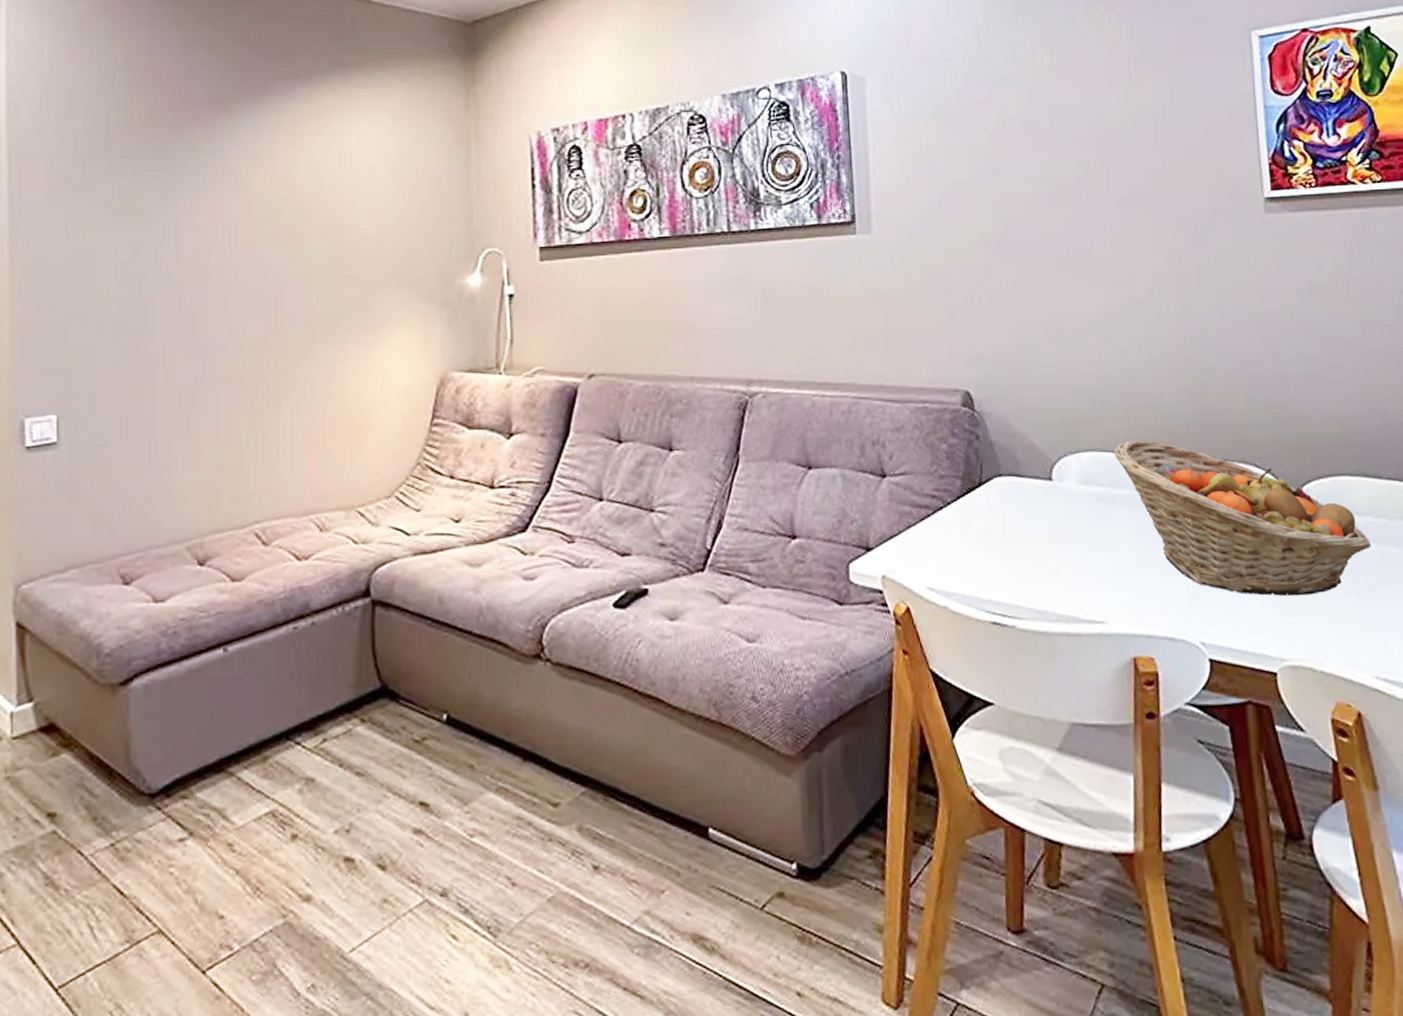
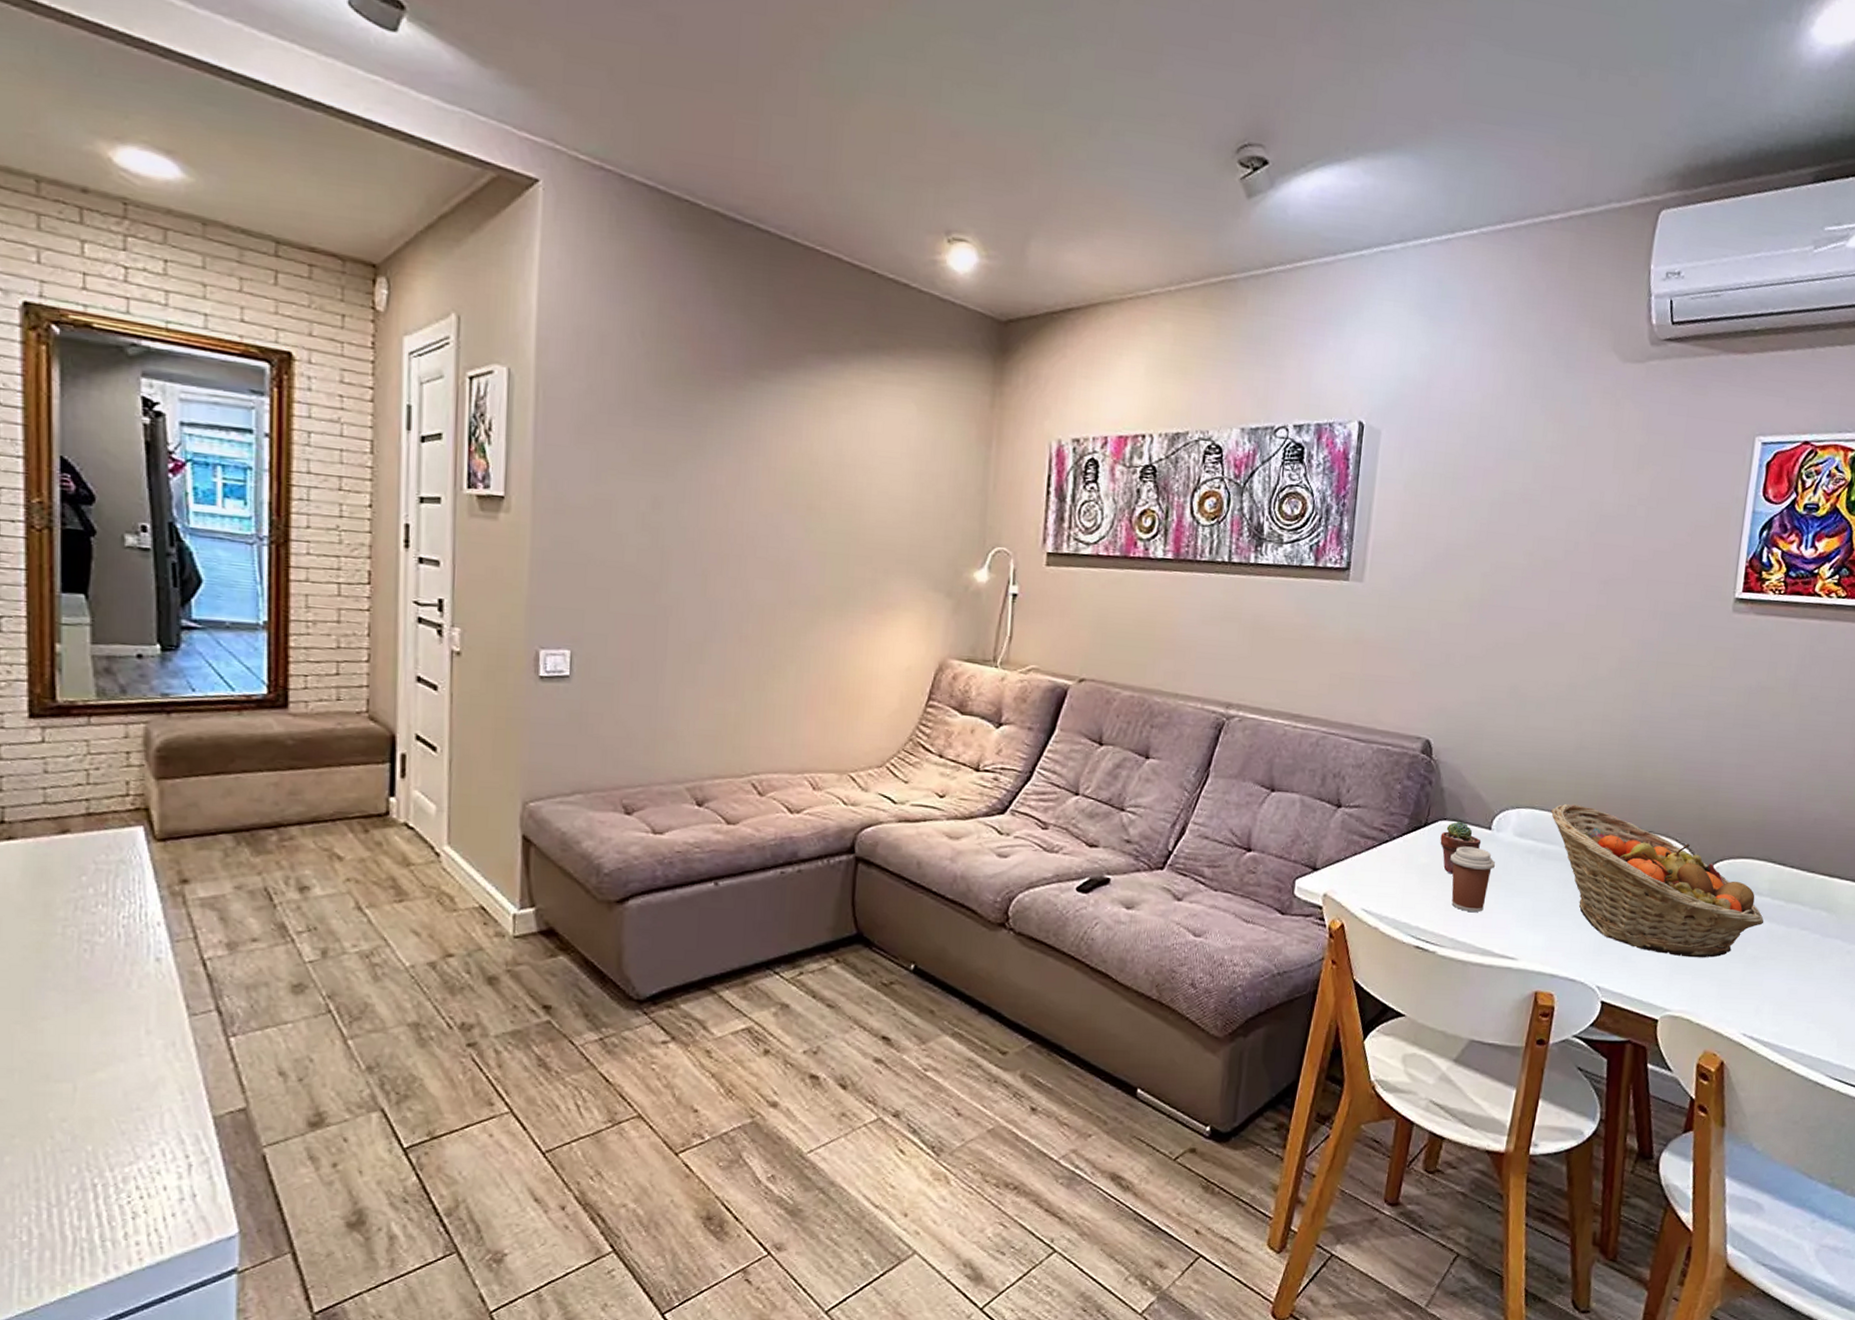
potted succulent: none [998,475,1044,536] -> present [1440,821,1482,874]
coffee cup: none [1013,502,1063,575] -> present [1450,846,1495,912]

